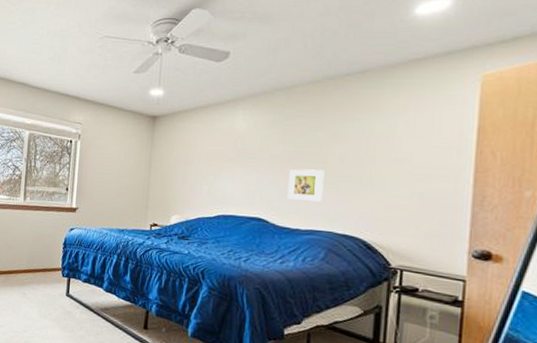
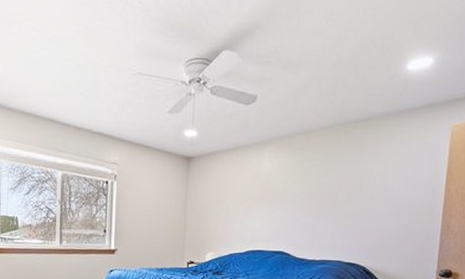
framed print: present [288,169,325,202] -> none [306,206,335,235]

